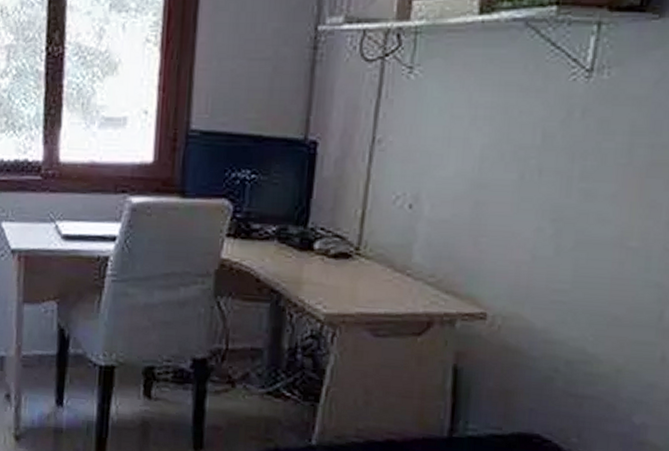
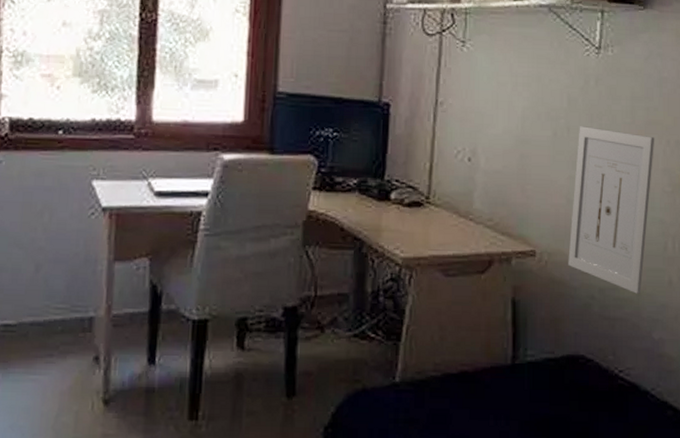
wall art: none [527,168,660,370] -> present [568,126,655,294]

